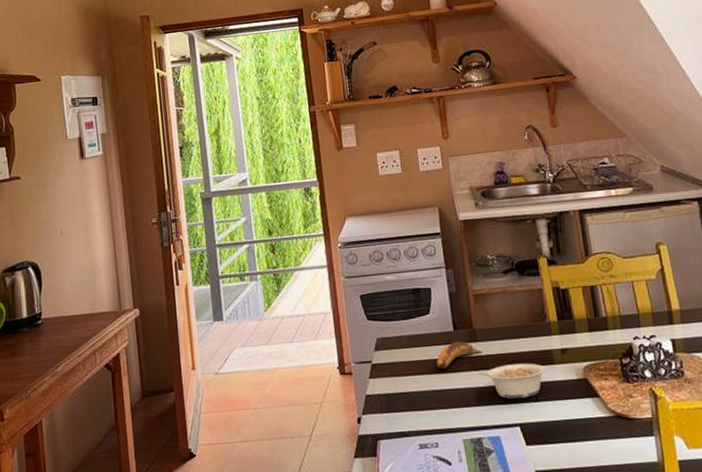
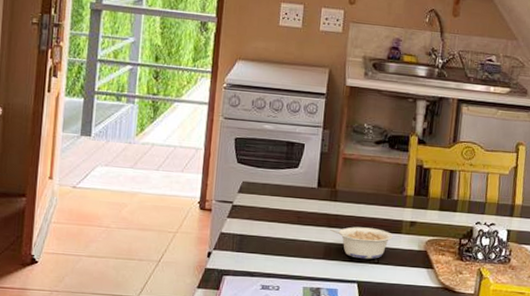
banana: present [436,341,483,369] -> none [294,197,340,221]

